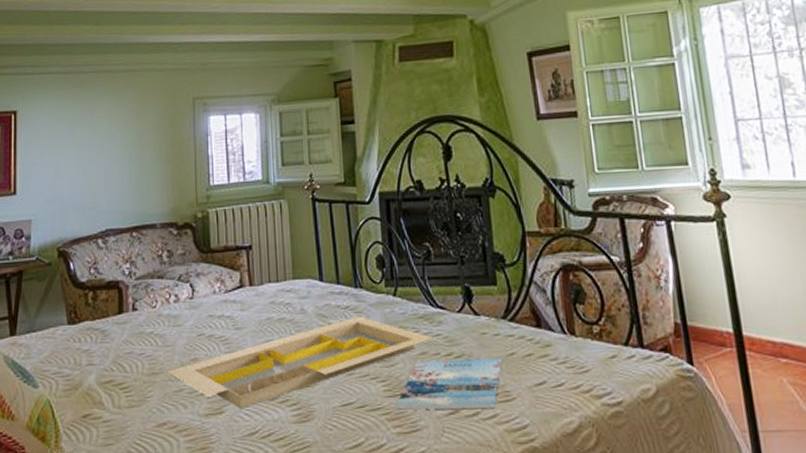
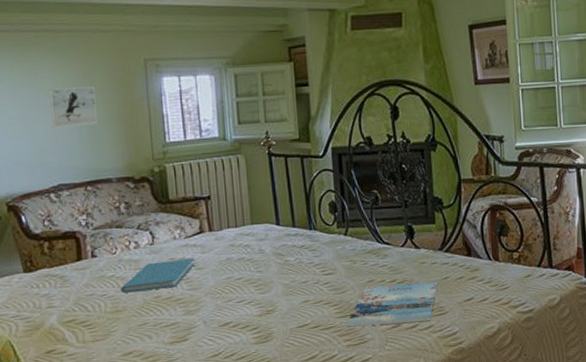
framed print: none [104,127,146,170] -> present [49,86,97,128]
book: none [159,316,234,353] -> present [121,258,196,293]
serving tray: present [167,316,432,410] -> none [131,253,379,336]

